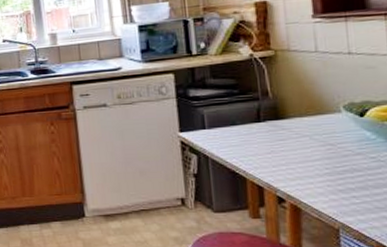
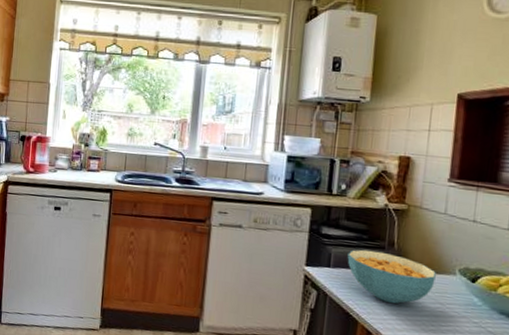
cereal bowl: none [221,103,320,154] -> present [347,249,436,304]

